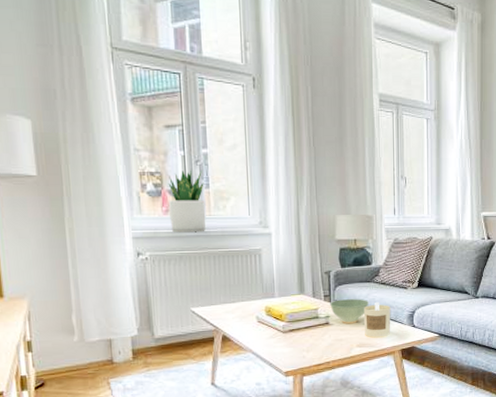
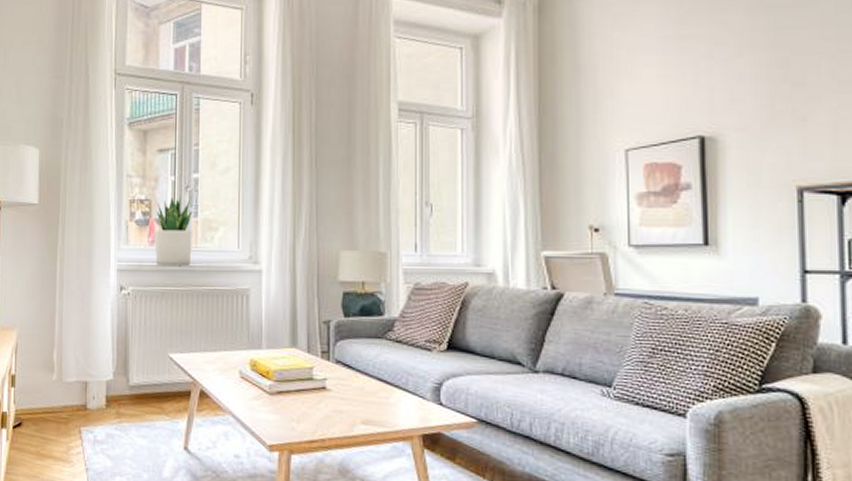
bowl: present [330,299,369,324] -> none [328,358,379,392]
candle: present [363,301,391,338] -> none [371,365,409,415]

